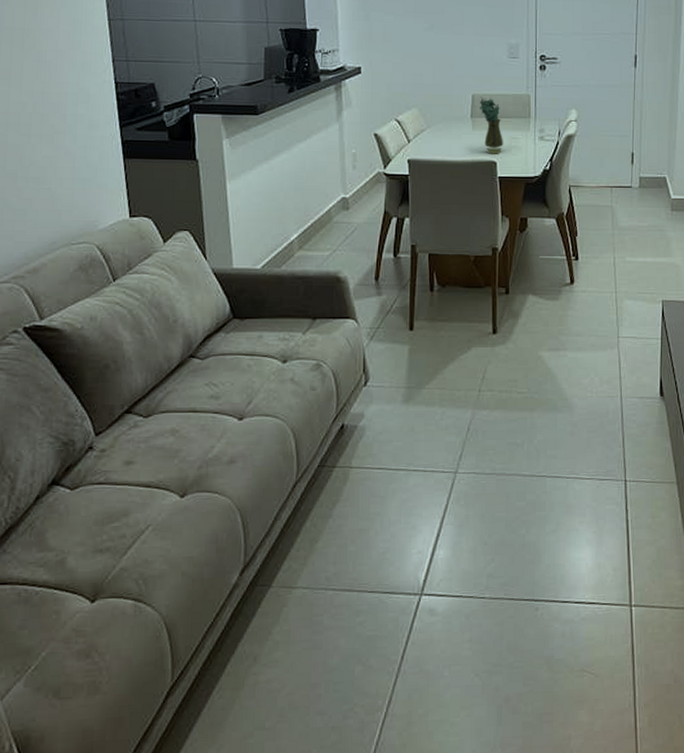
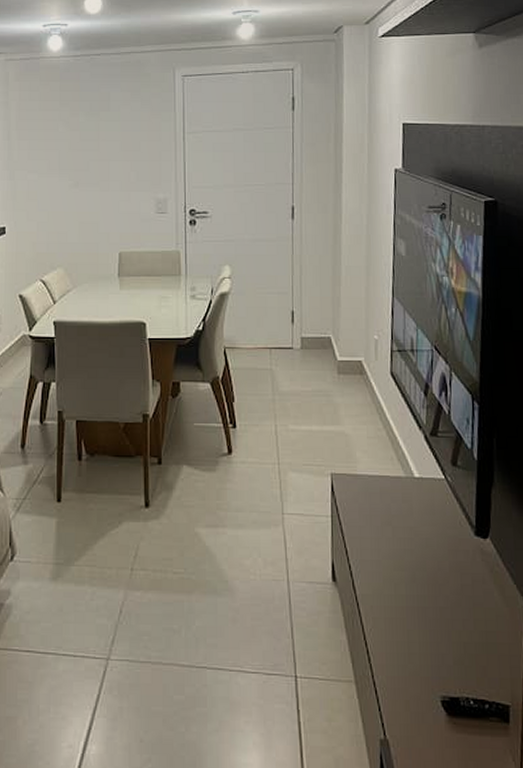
vase: present [479,97,504,154] -> none [126,254,154,314]

